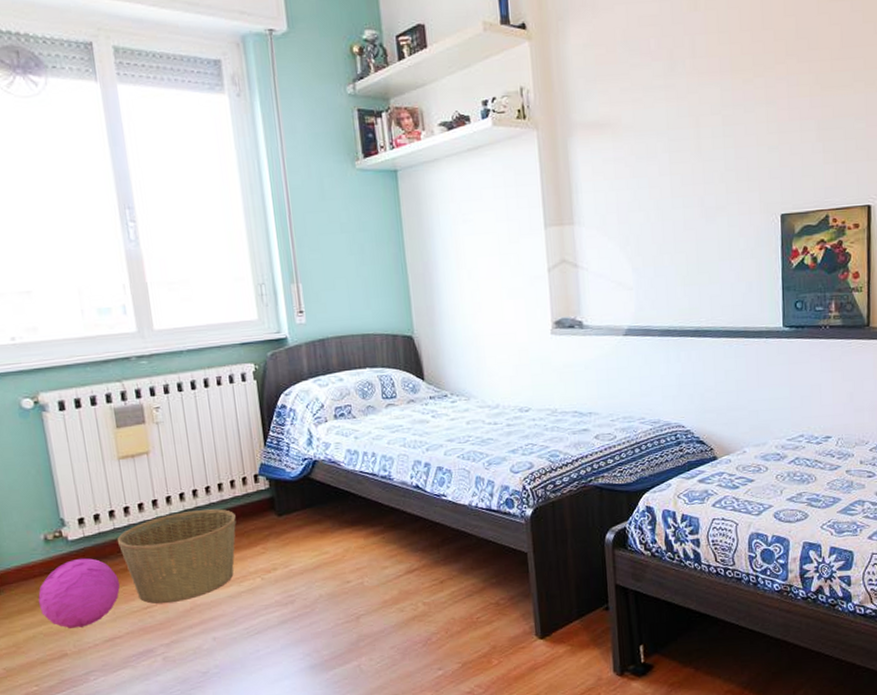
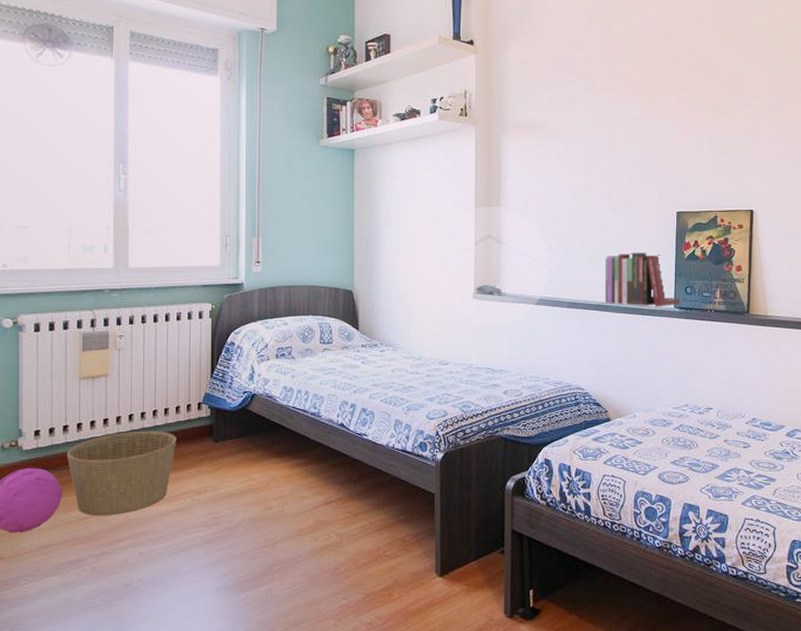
books: none [700,265,790,329] -> present [605,252,681,307]

